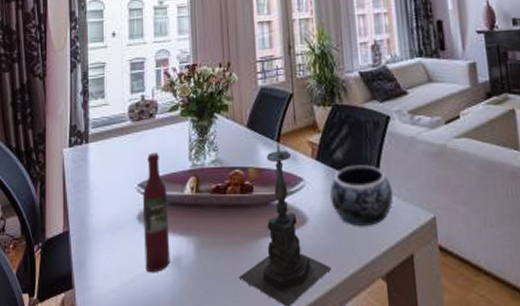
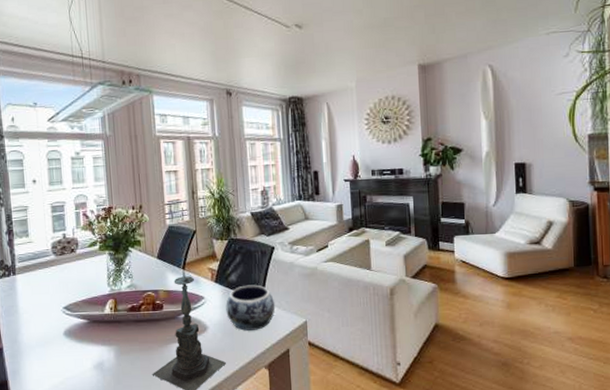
wine bottle: present [143,152,171,273] -> none [68,281,94,376]

